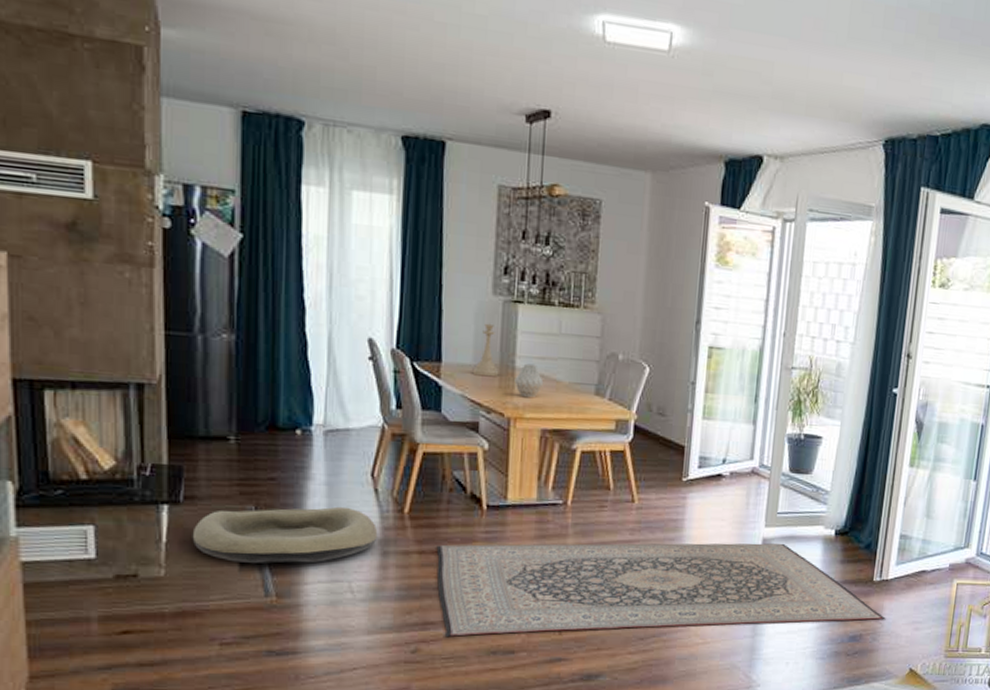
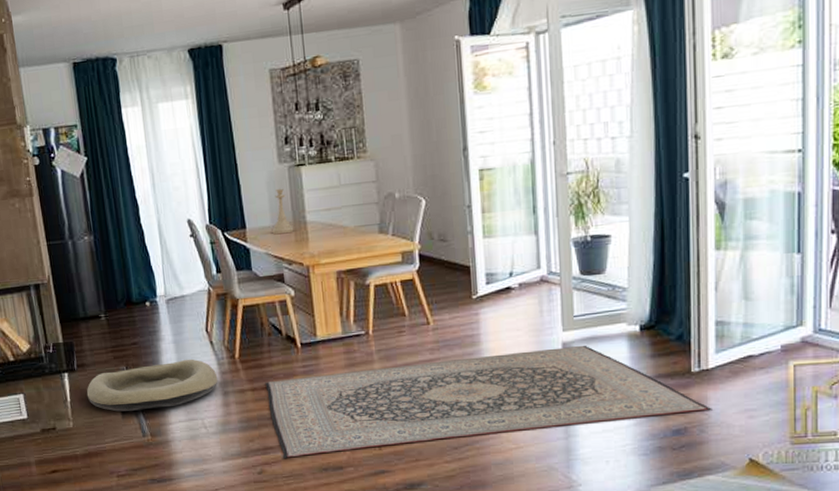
vase: present [514,363,544,398] -> none [307,216,333,247]

